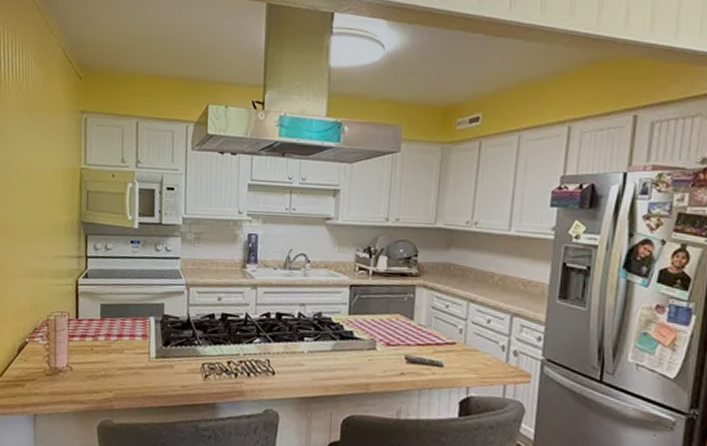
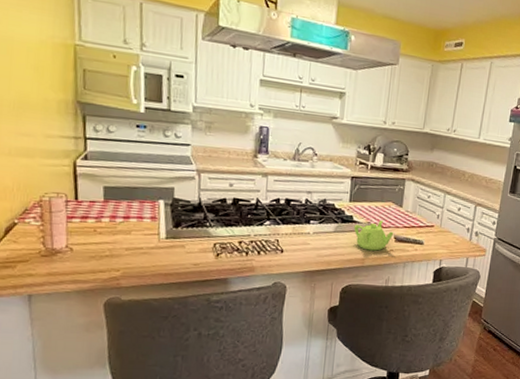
teapot: none [354,337,405,374] -> present [353,220,394,251]

